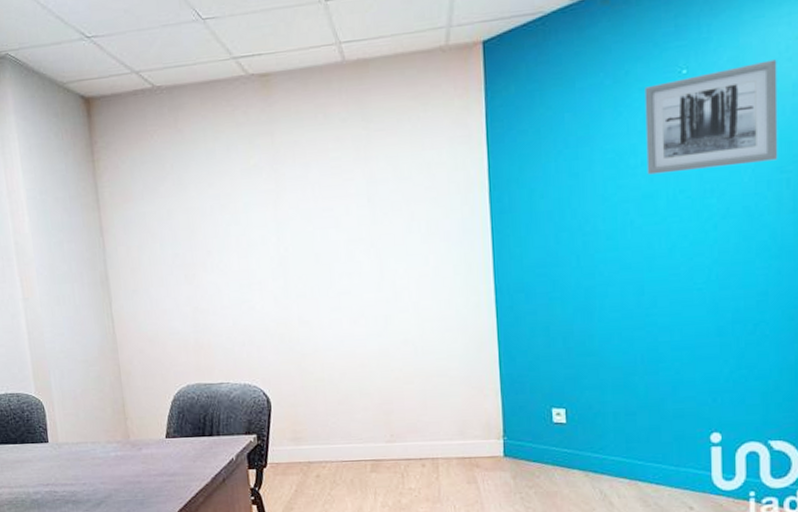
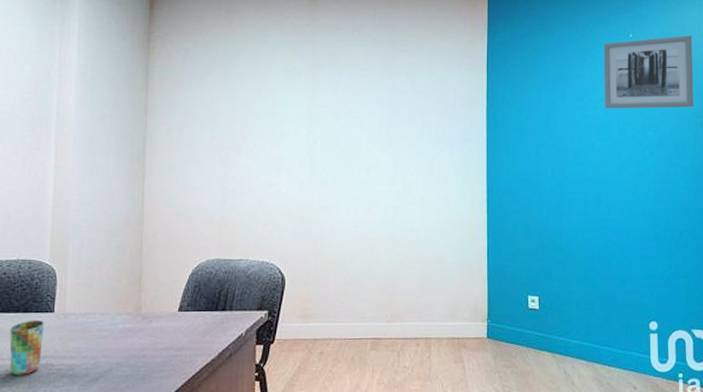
cup: none [12,451,45,502] -> present [9,321,44,375]

